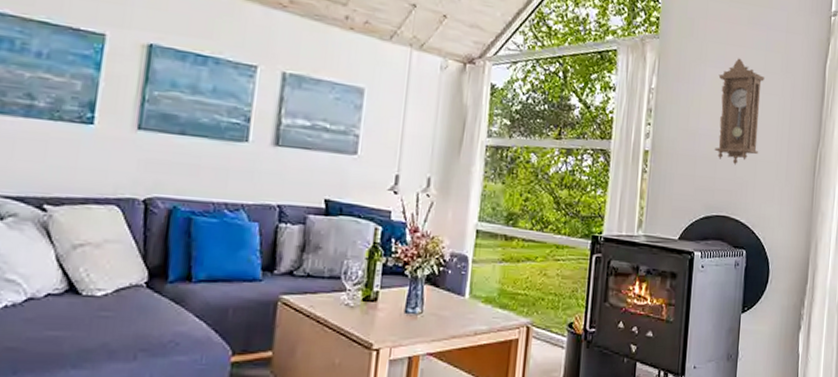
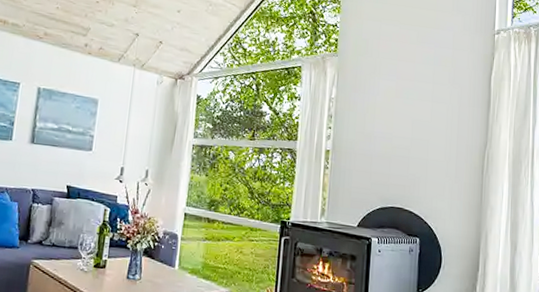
pendulum clock: present [714,58,764,165] -> none [388,72,433,164]

